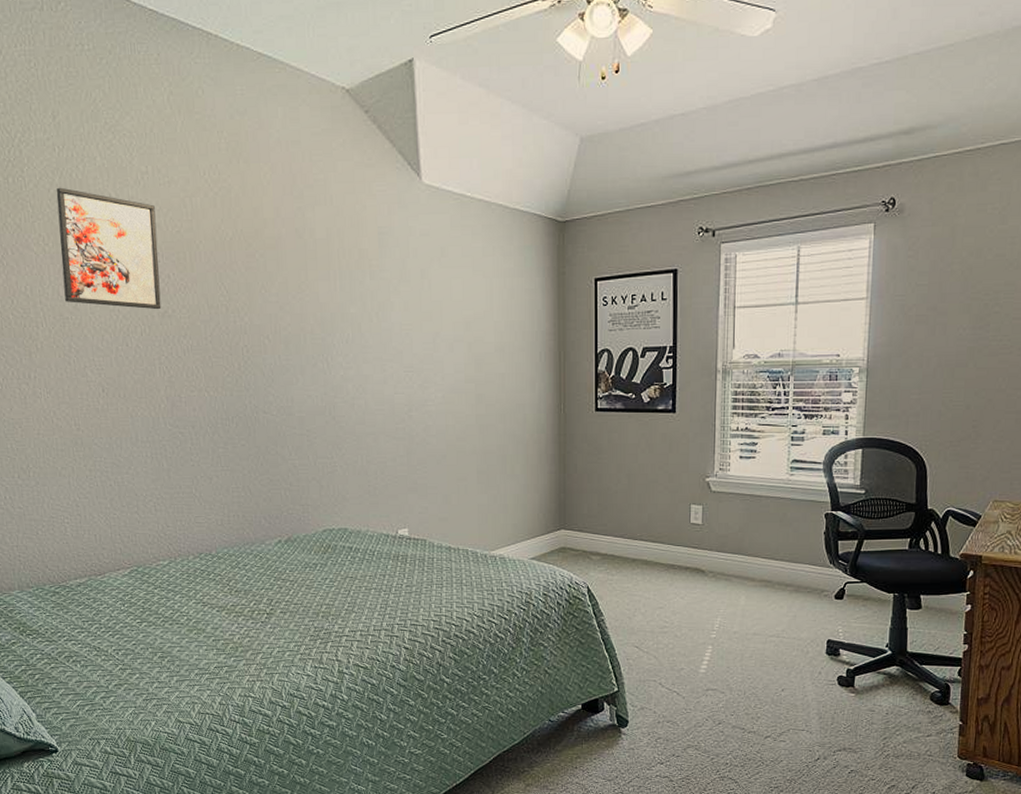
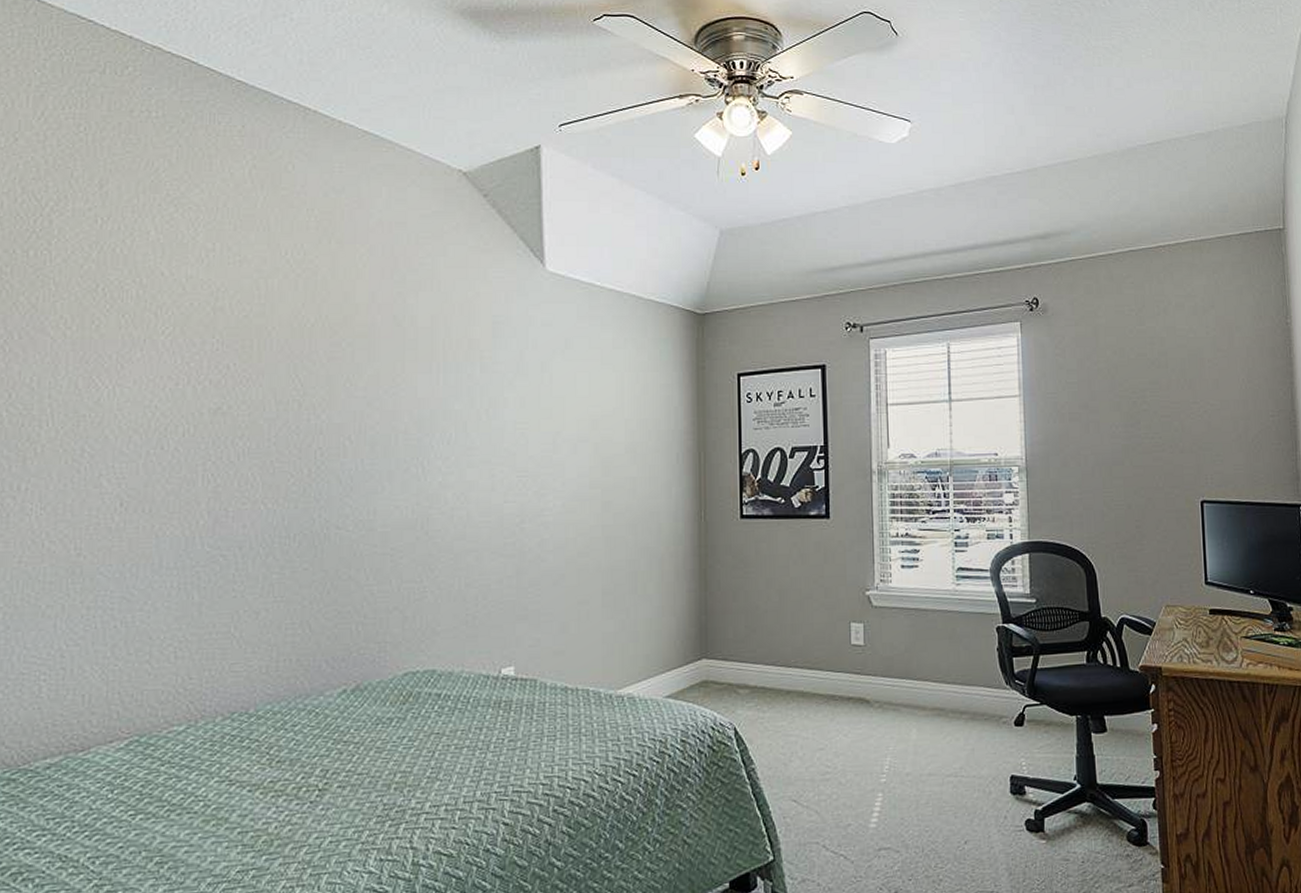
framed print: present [56,187,162,310] -> none [84,263,219,406]

